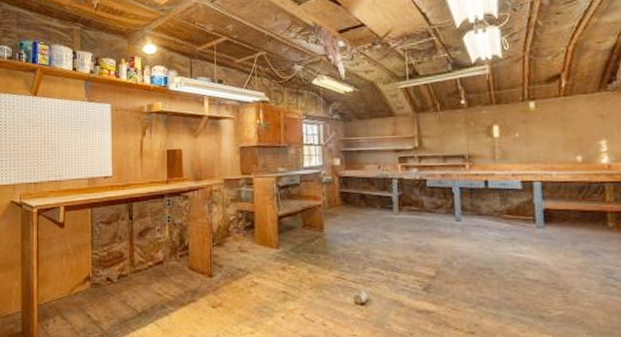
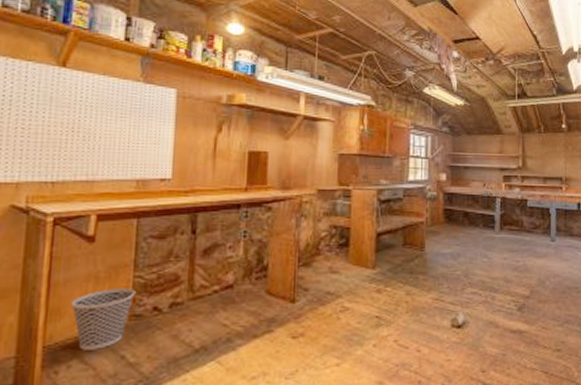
wastebasket: none [53,262,94,309] -> present [71,287,136,350]

